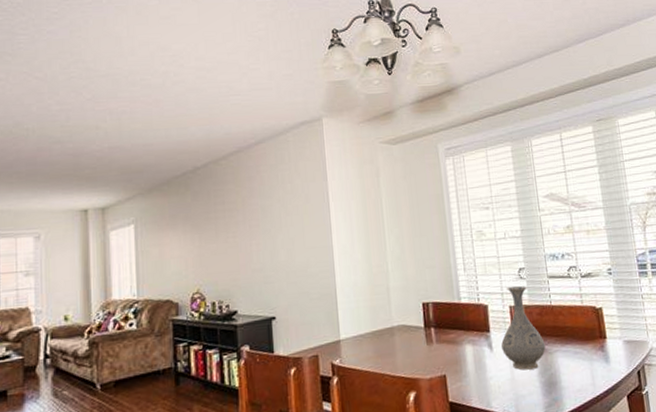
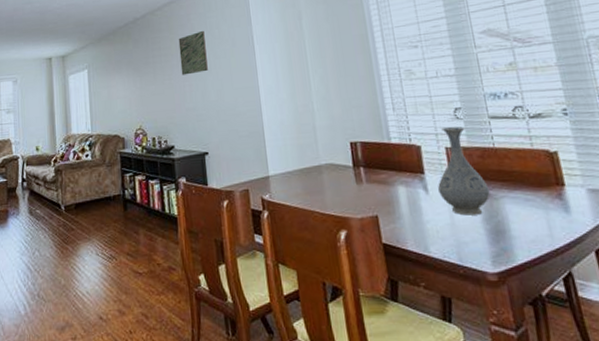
wall art: none [245,184,278,233] -> present [178,30,208,76]

